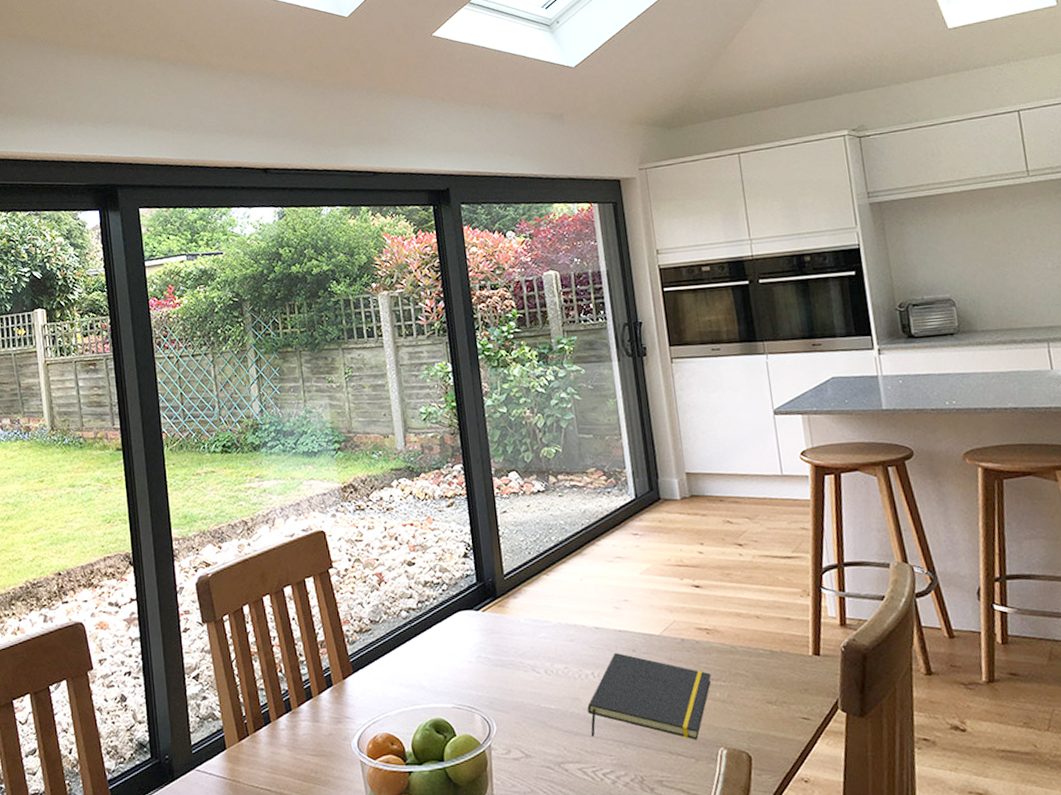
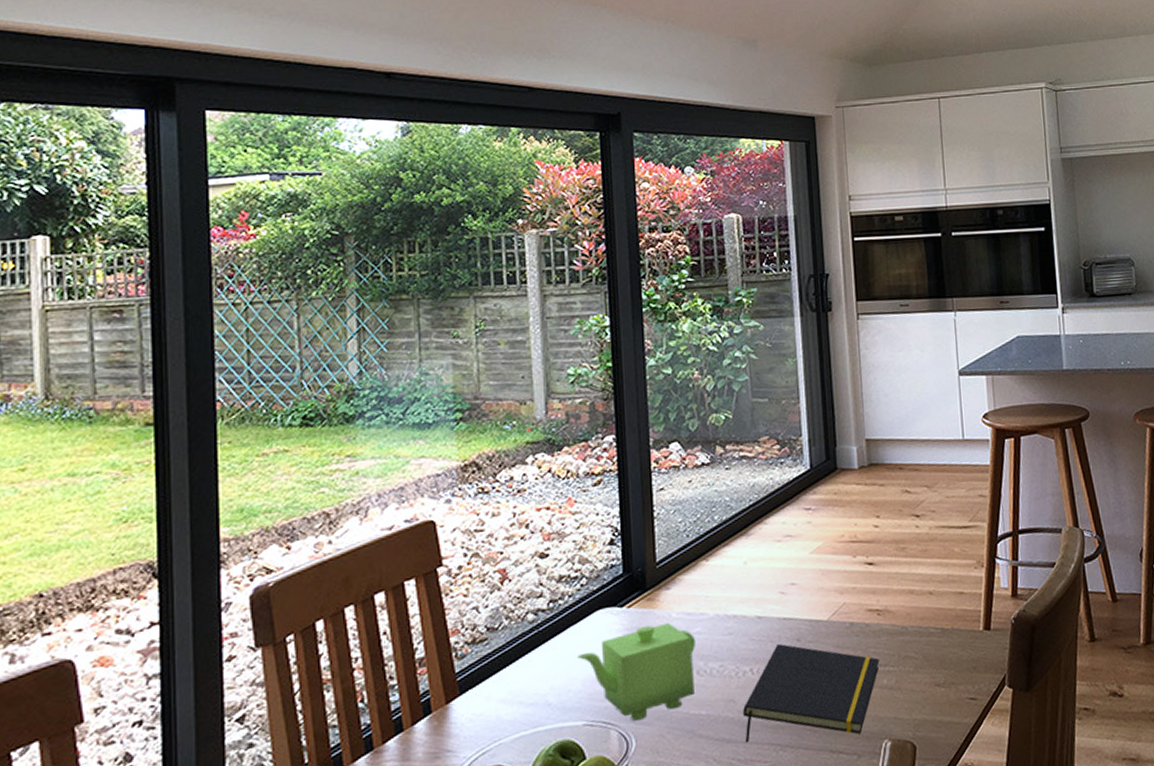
teapot: none [444,626,544,708] -> present [578,622,695,721]

